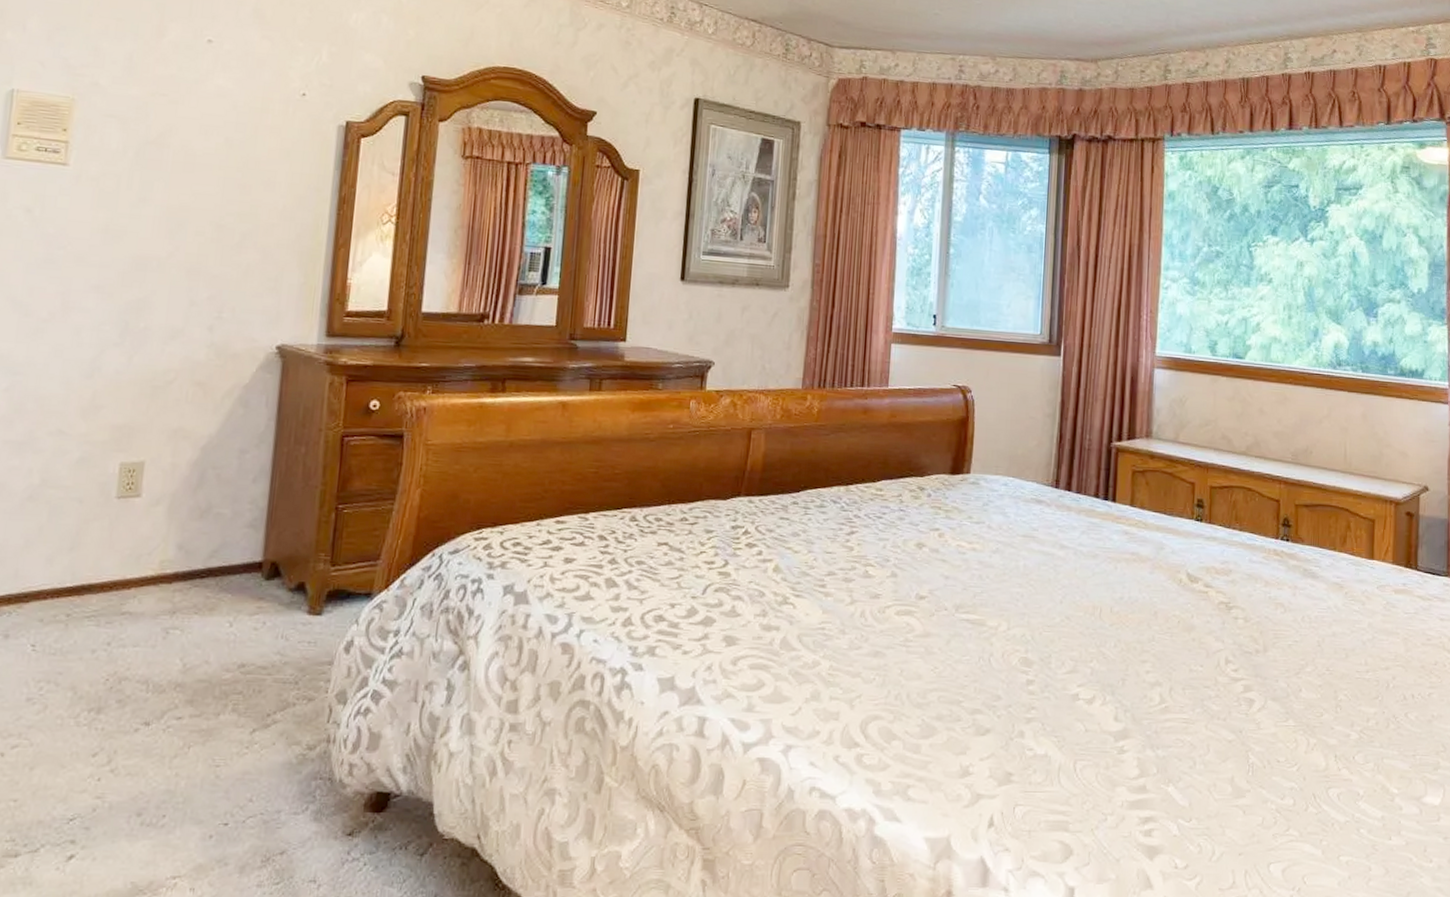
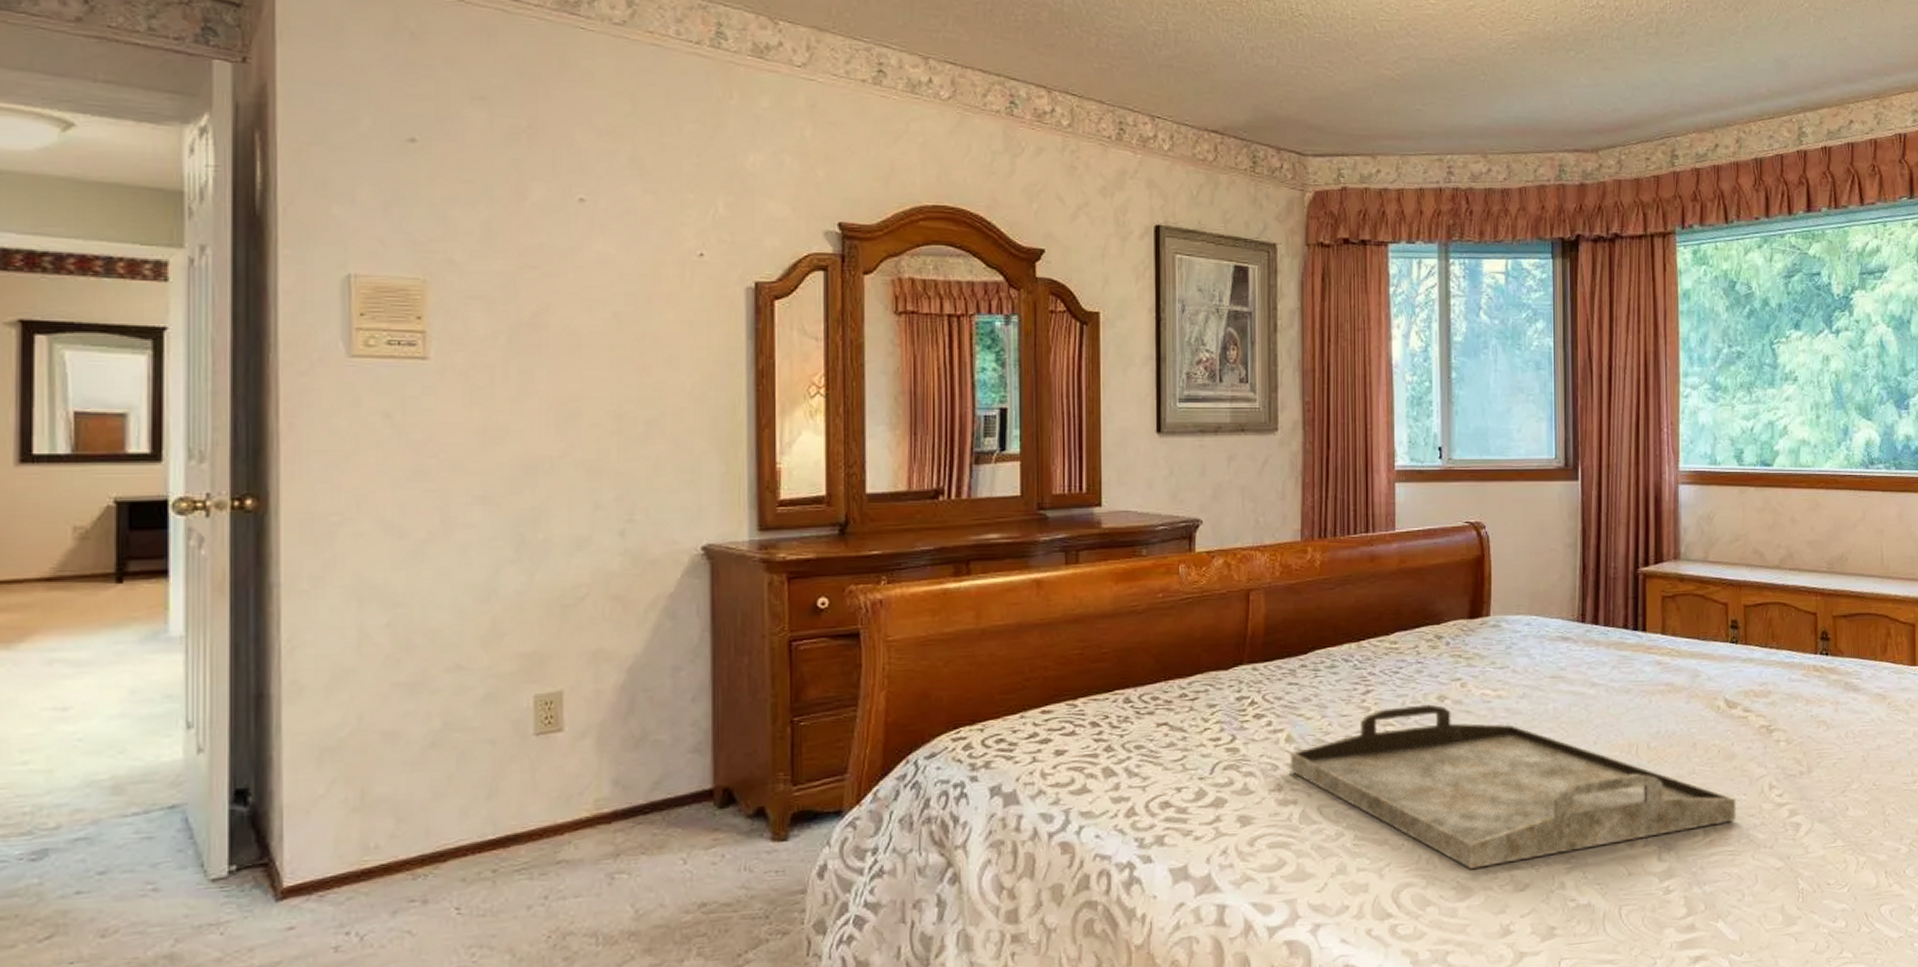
serving tray: none [776,549,1193,709] -> present [1291,704,1737,869]

